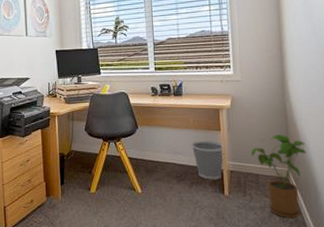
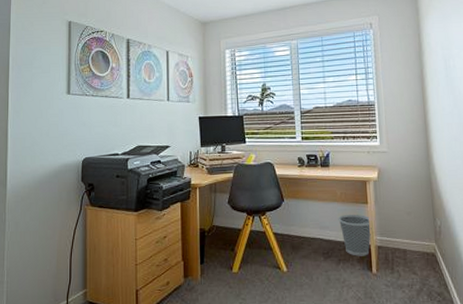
house plant: present [251,134,306,219] -> none [398,208,452,297]

